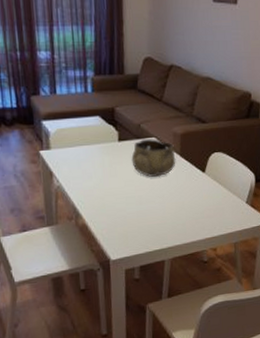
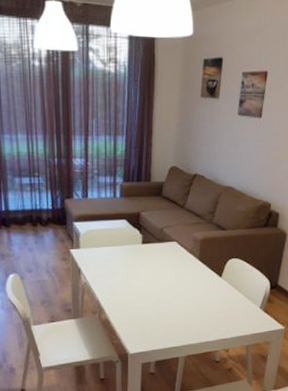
decorative bowl: present [131,138,176,178] -> none [153,242,195,279]

